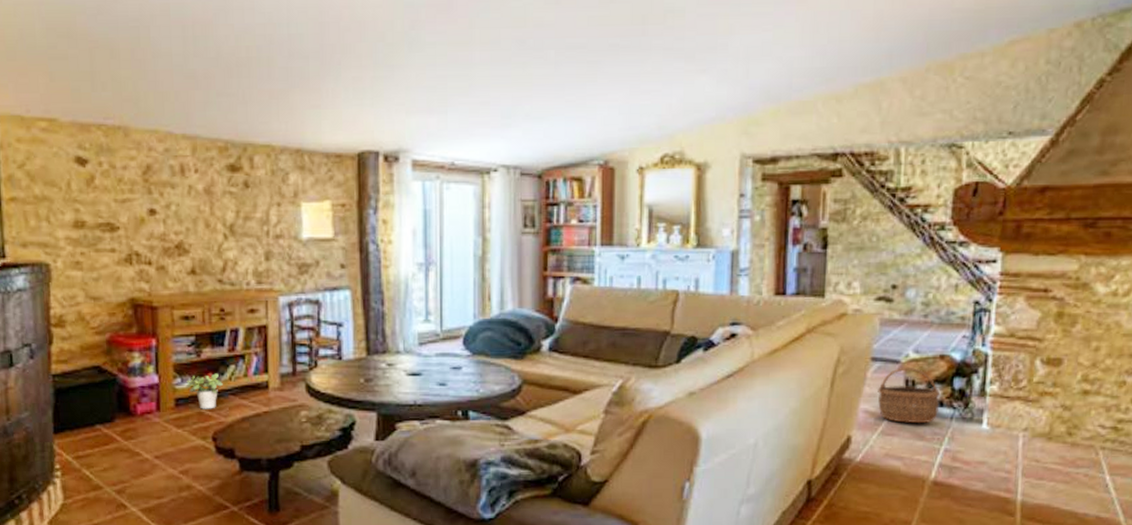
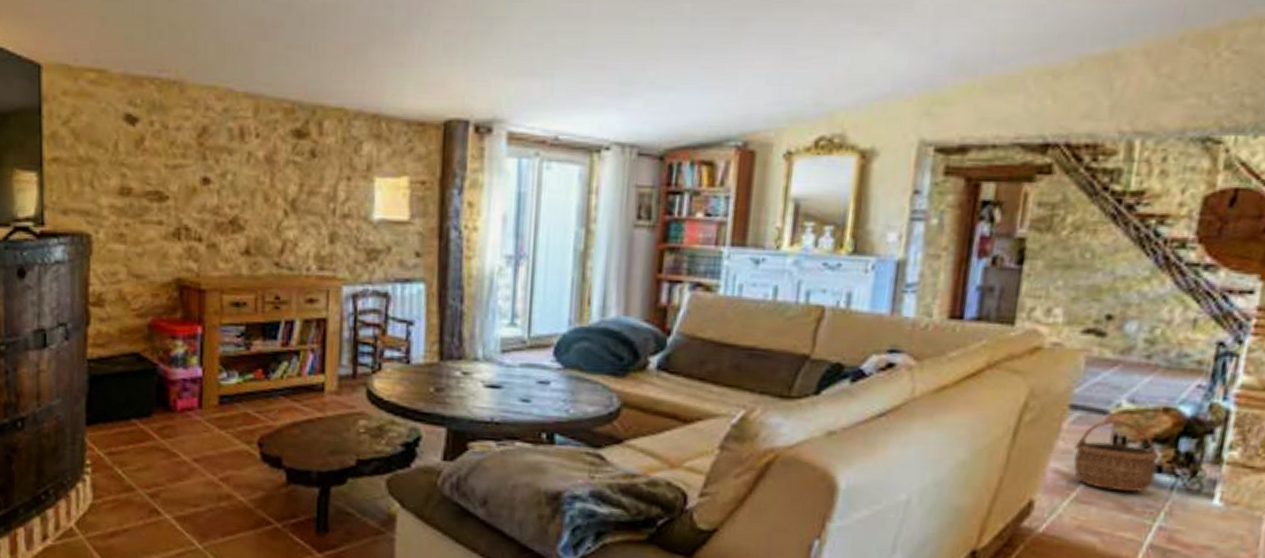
potted plant: present [185,373,223,409] -> none [232,370,273,411]

